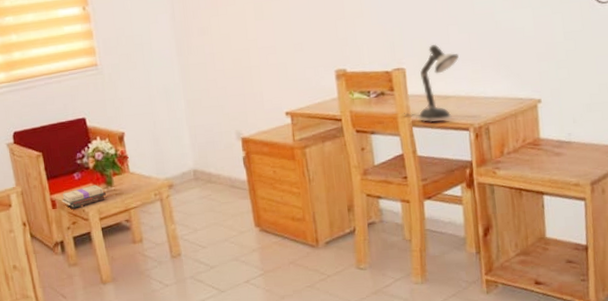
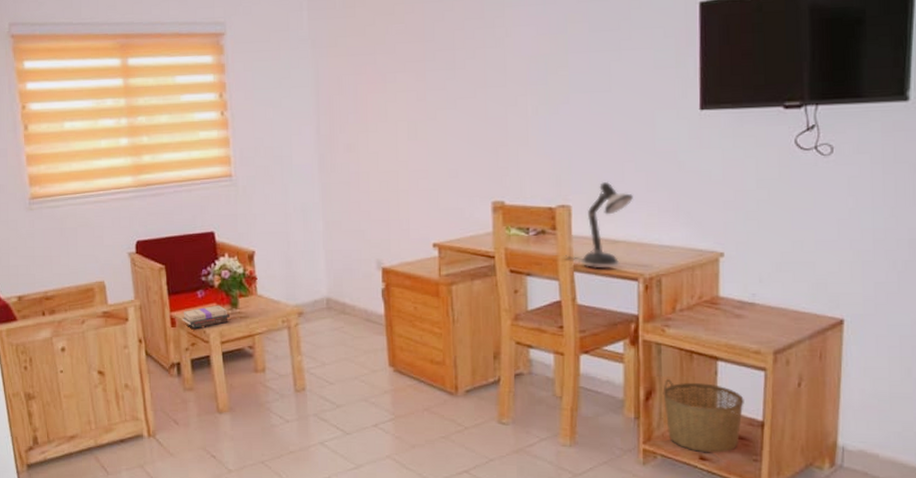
basket: none [498,215,569,278] -> present [663,379,744,453]

